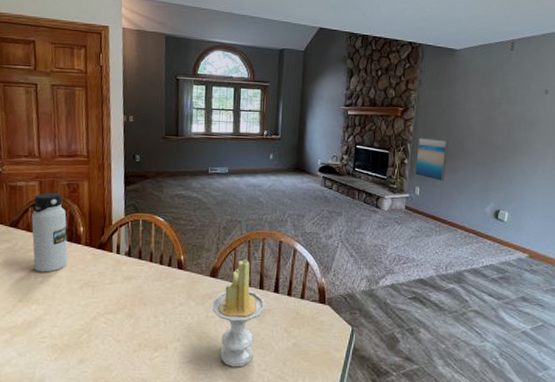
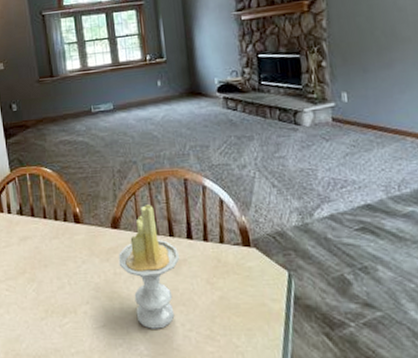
wall art: present [415,137,449,182] -> none [334,29,379,82]

